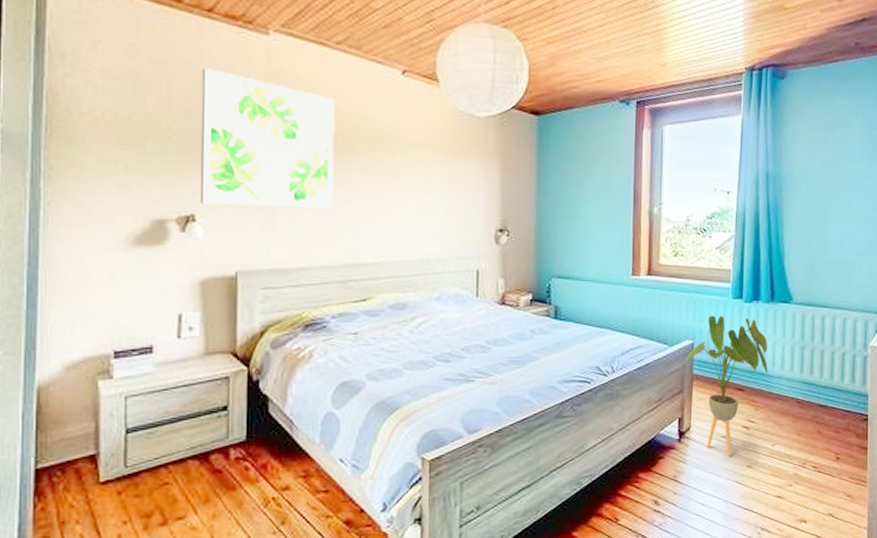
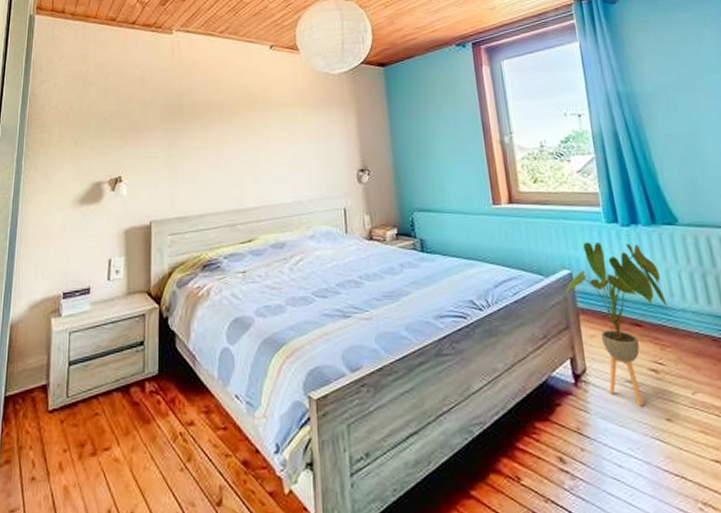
wall art: present [199,68,335,209] -> none [125,64,222,167]

